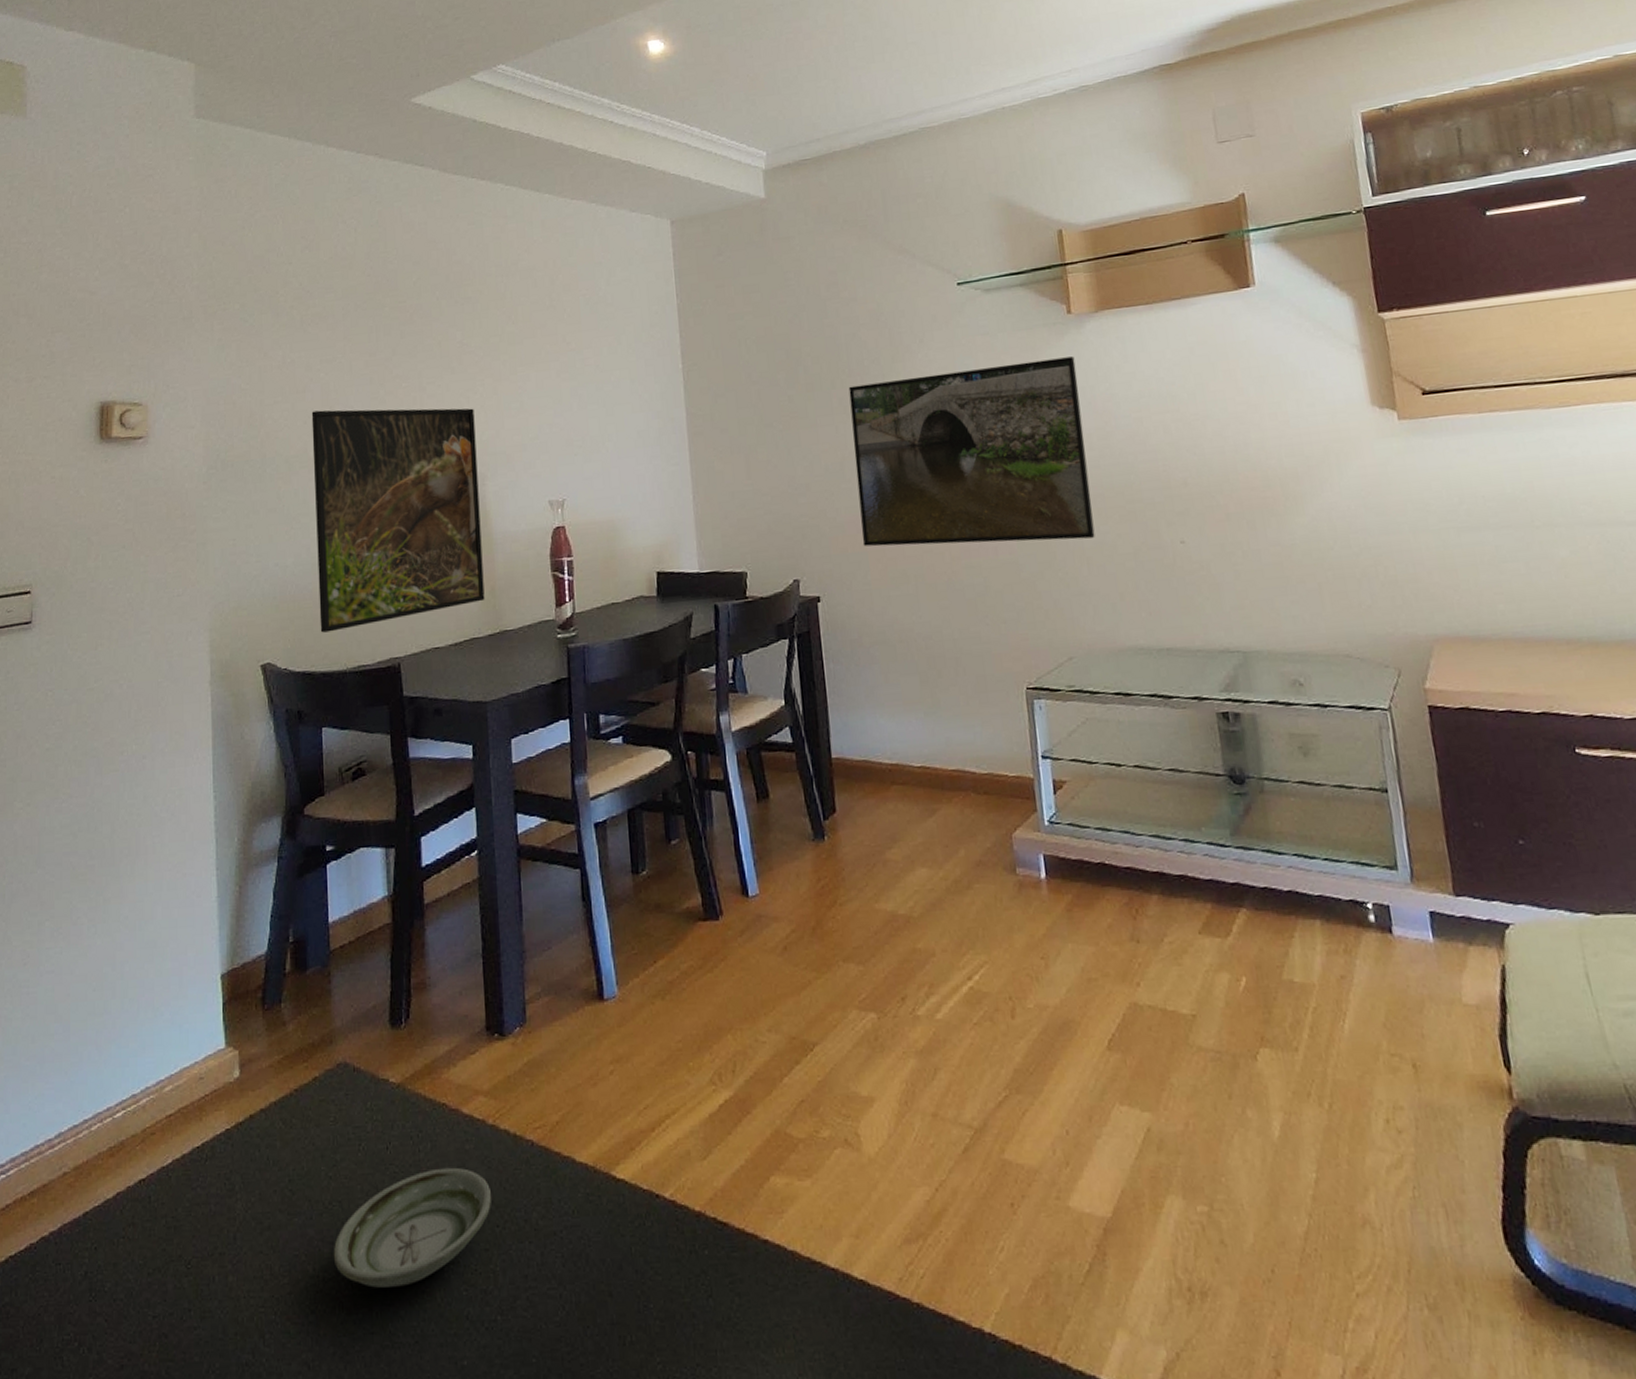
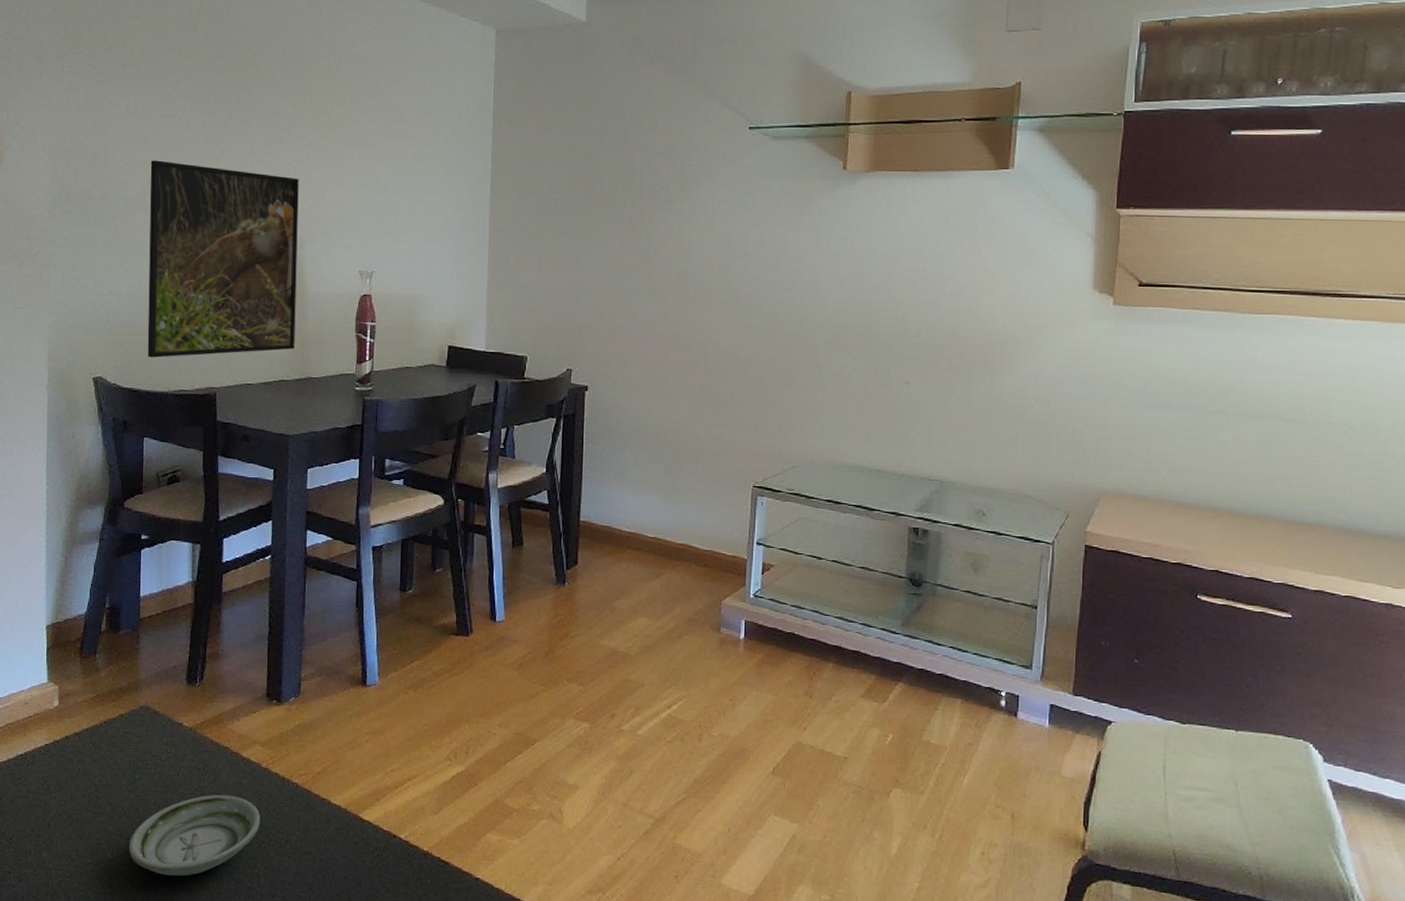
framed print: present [848,356,1095,547] -> none [631,207,842,369]

